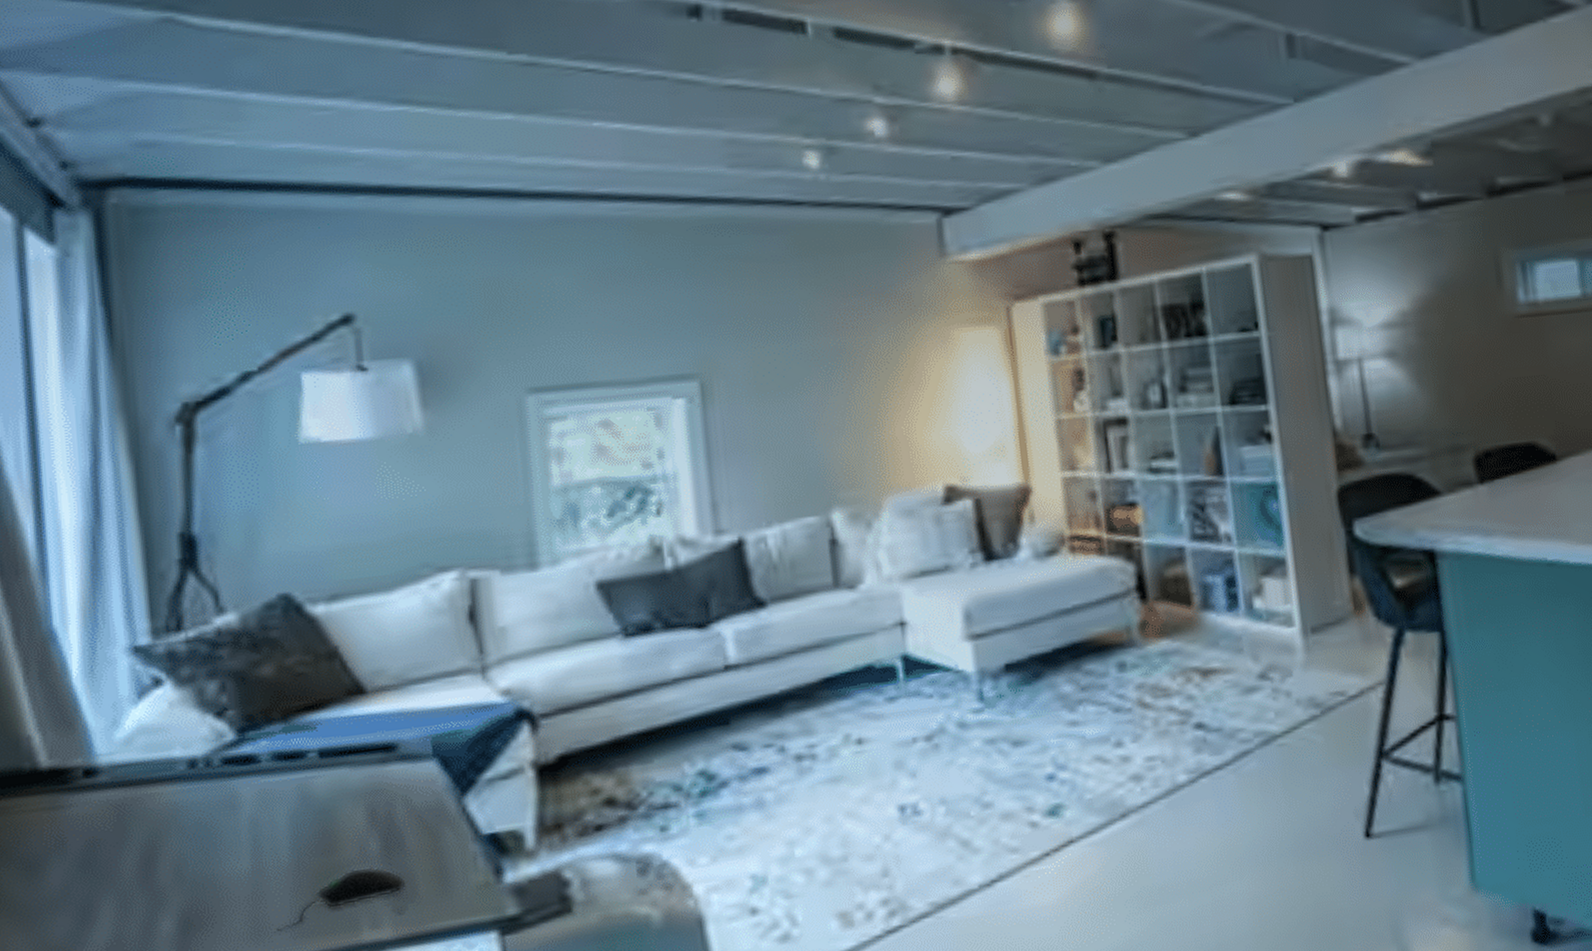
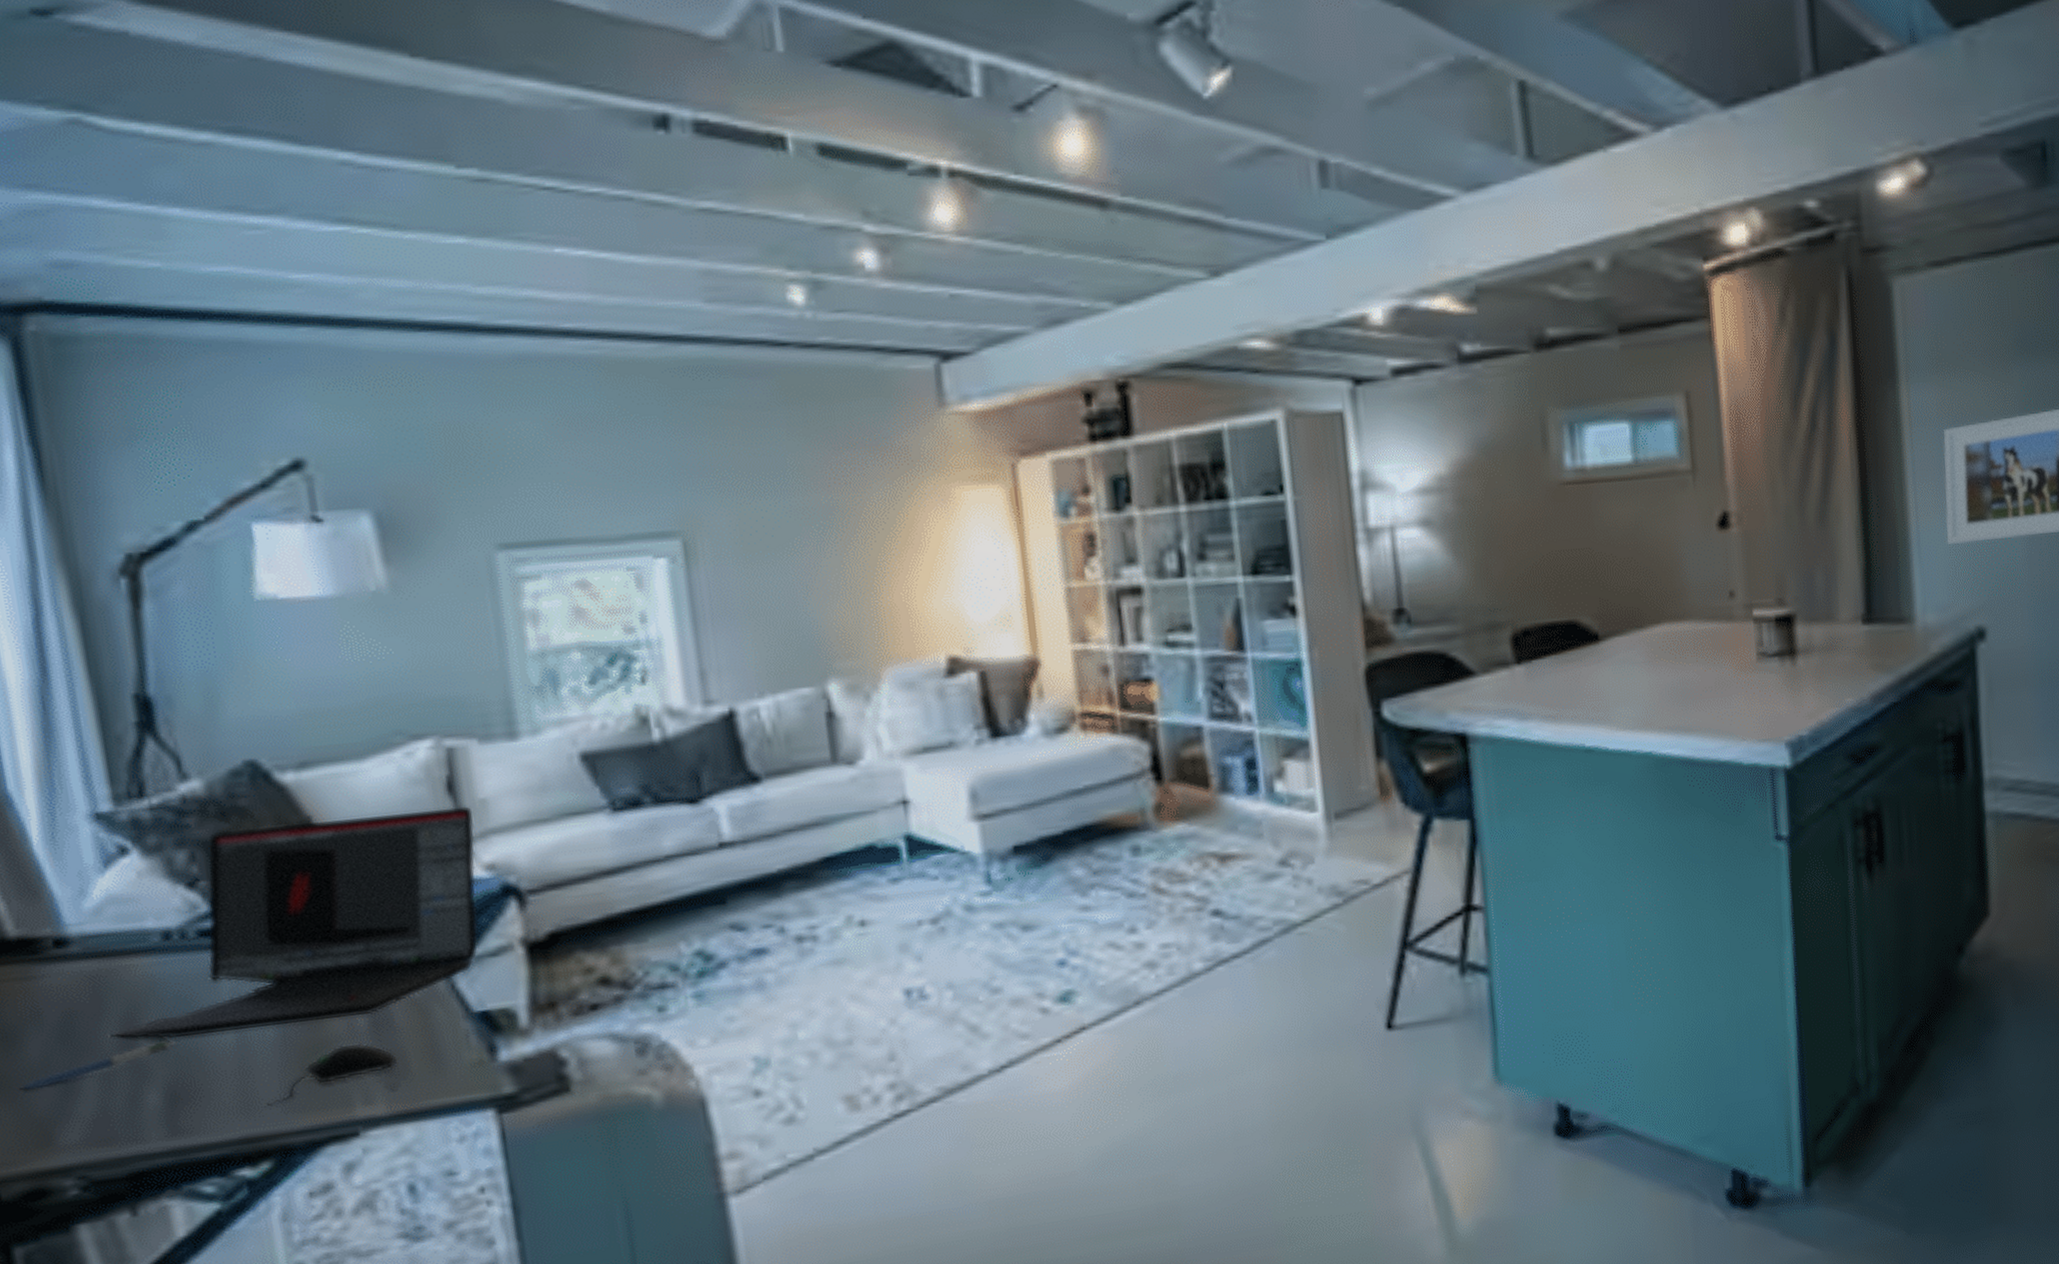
pen: none [38,866,193,919] -> present [19,1040,176,1090]
laptop: none [130,634,493,866] -> present [109,806,478,1039]

